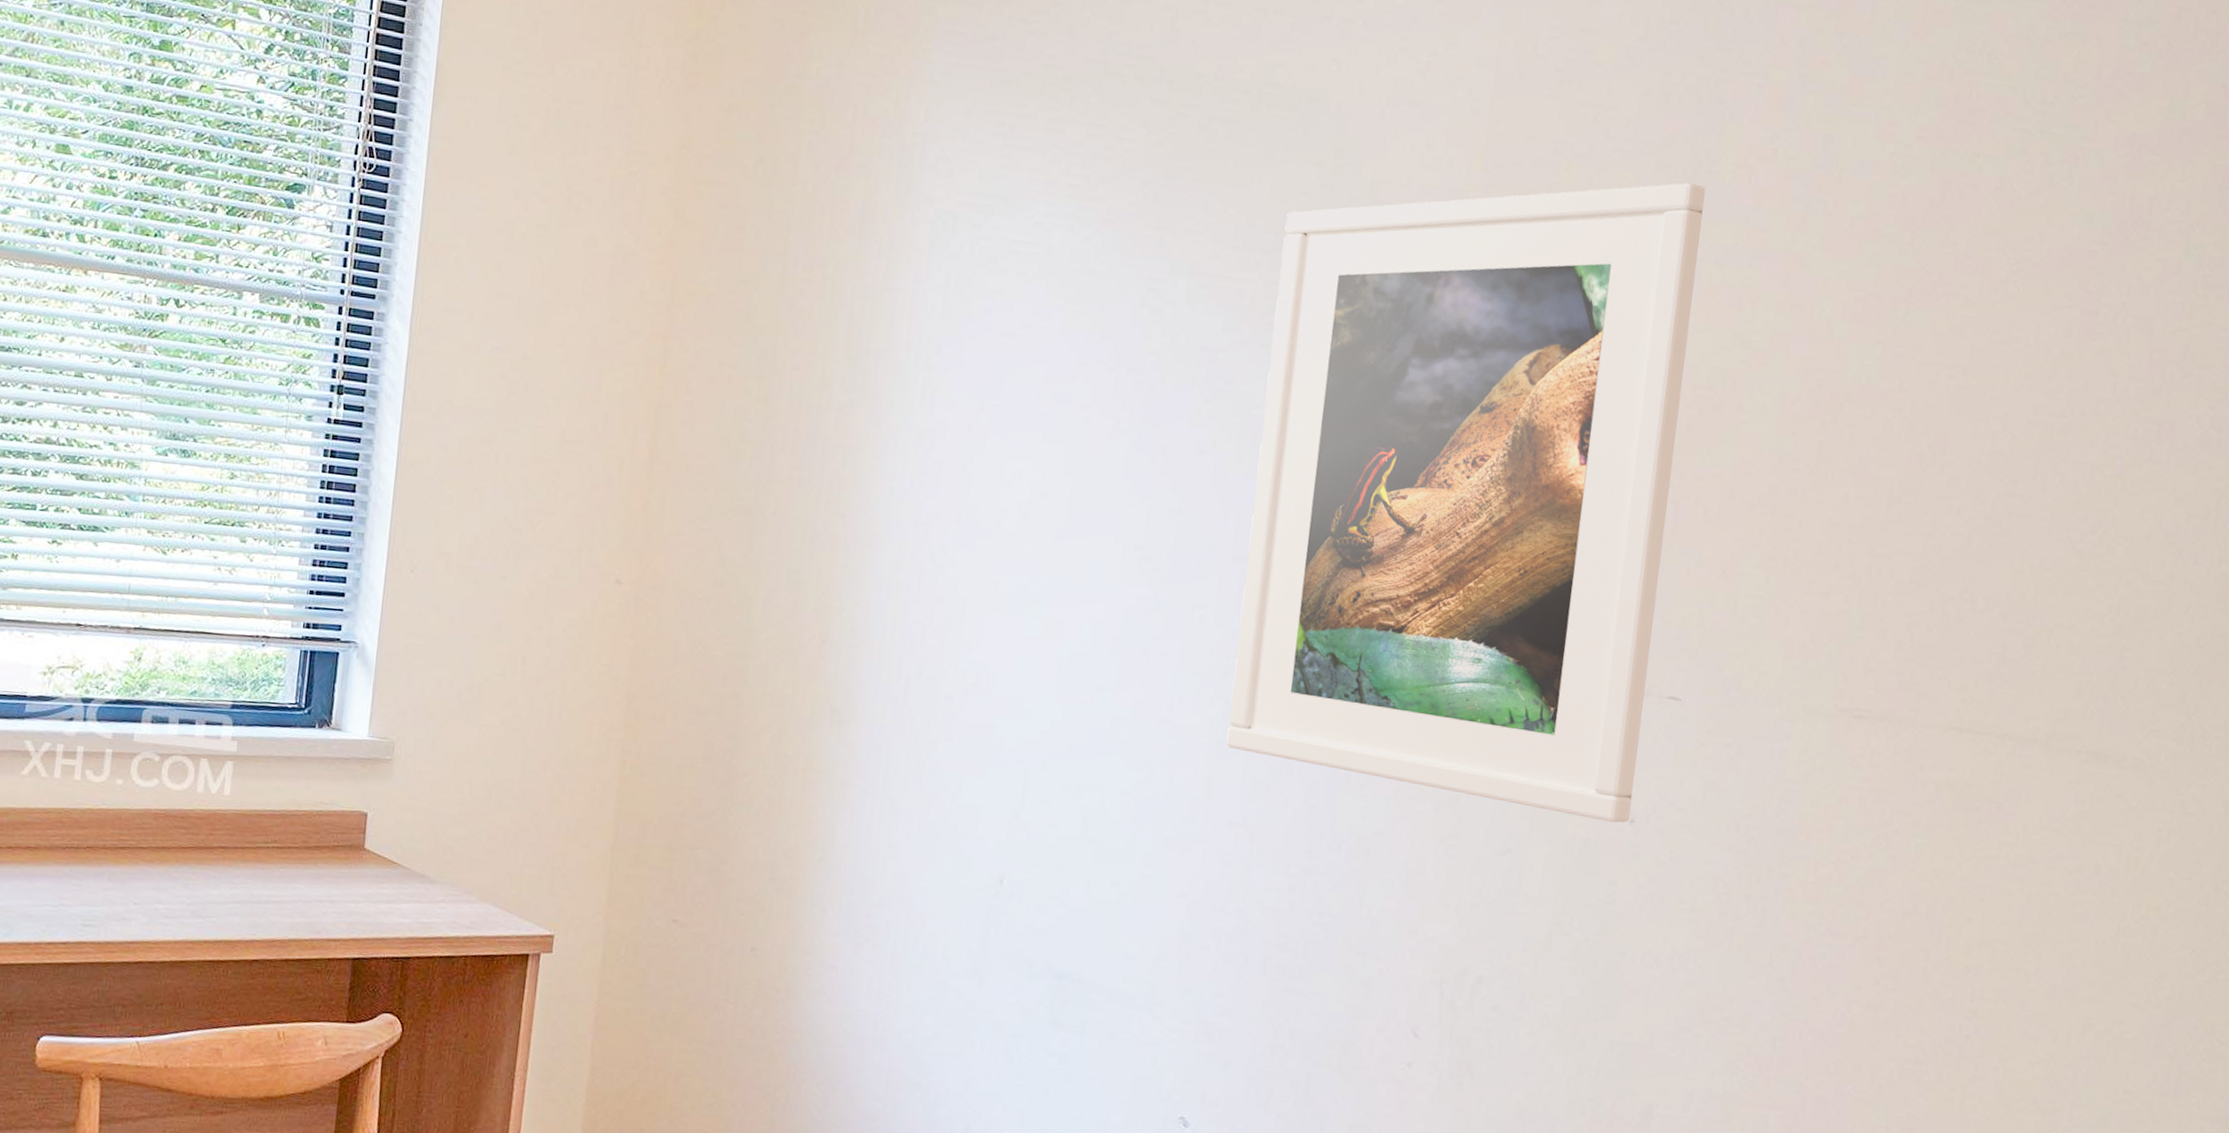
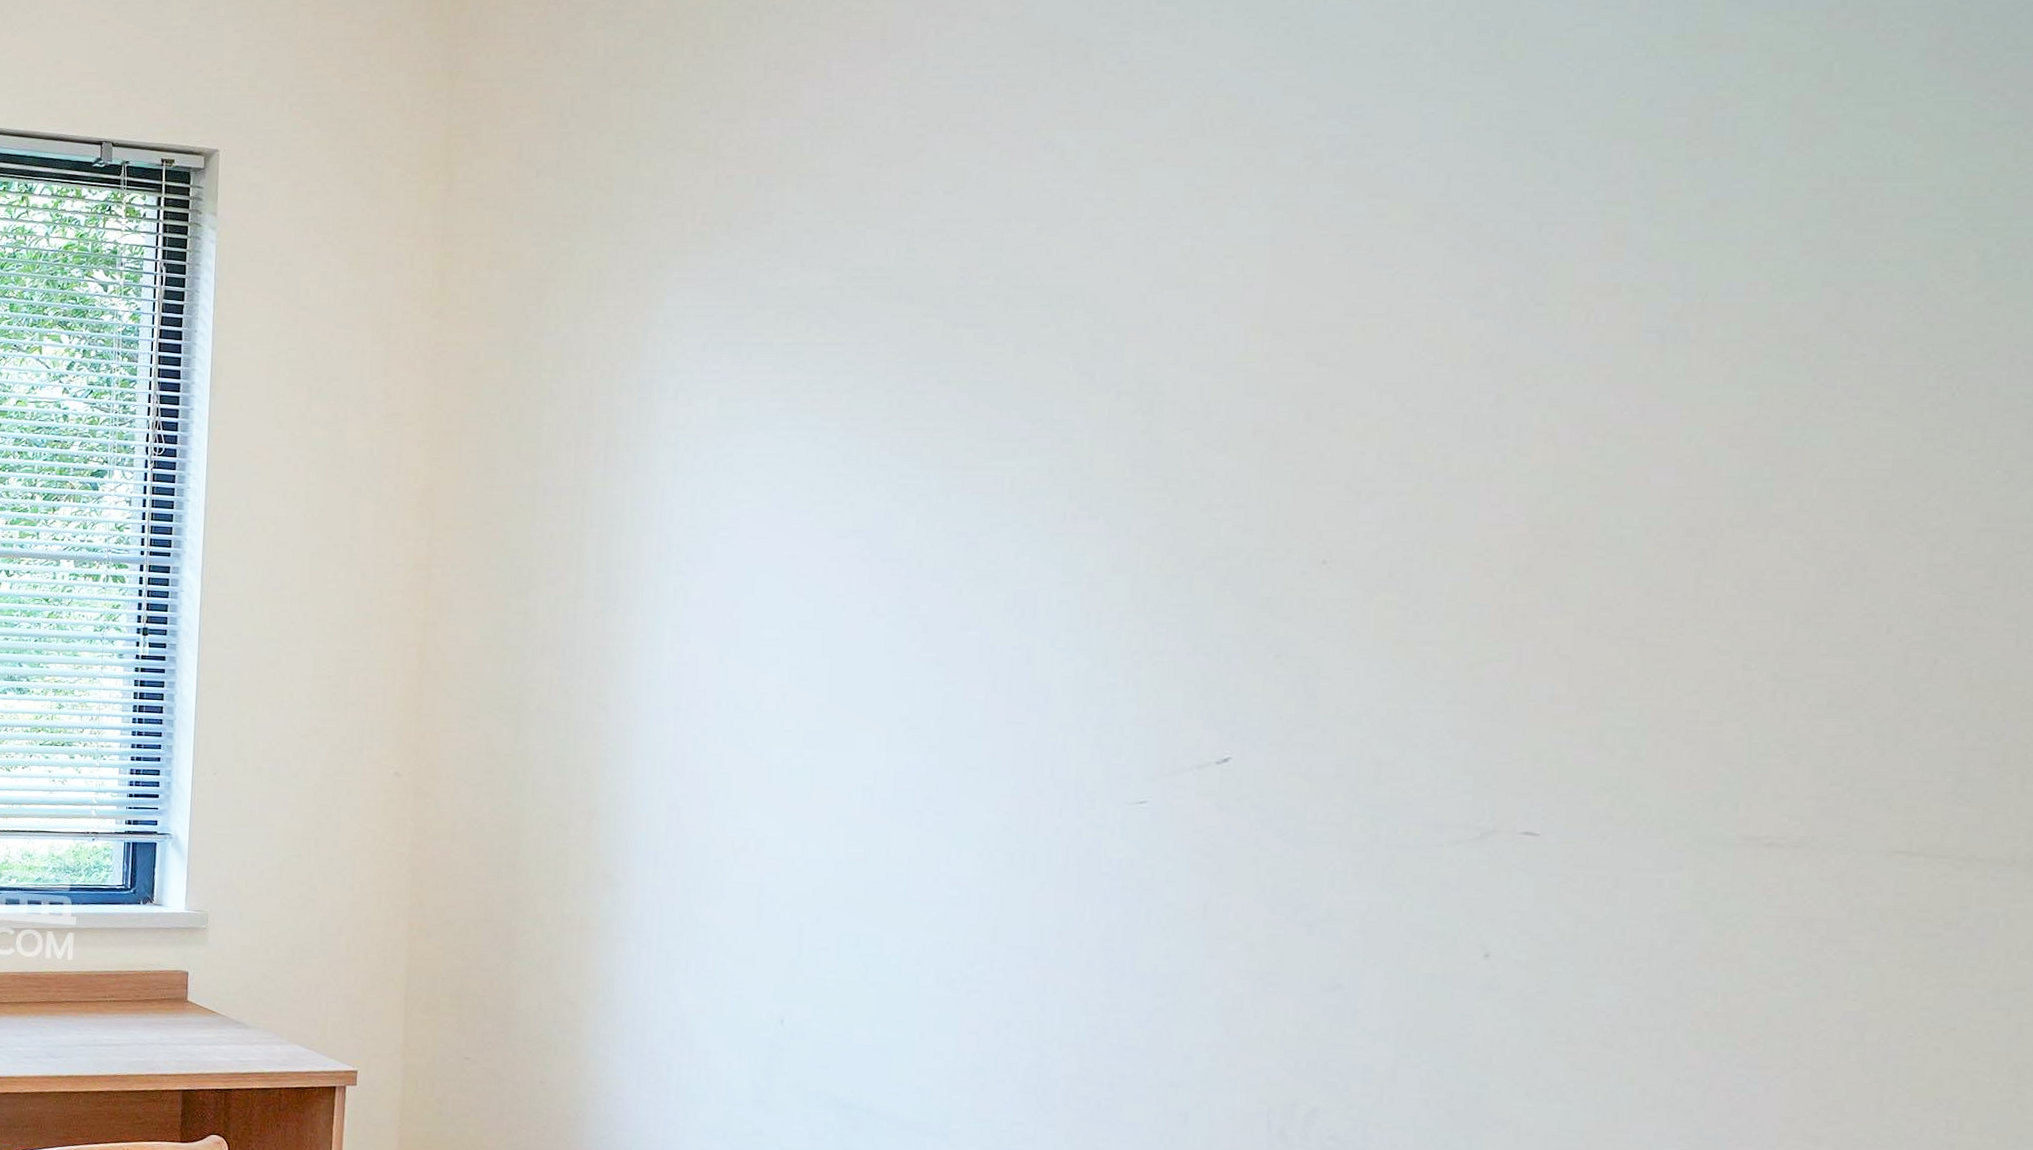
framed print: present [1226,182,1706,823] -> none [1010,328,1533,958]

